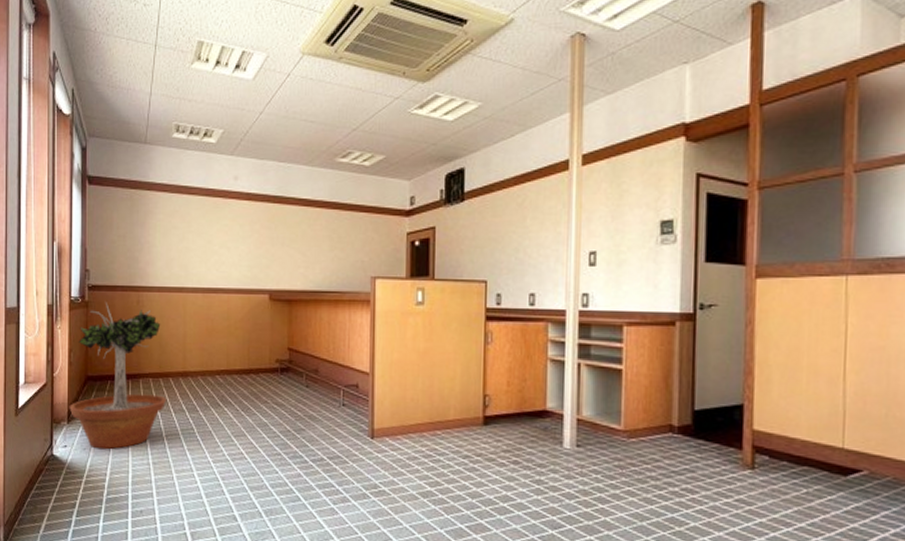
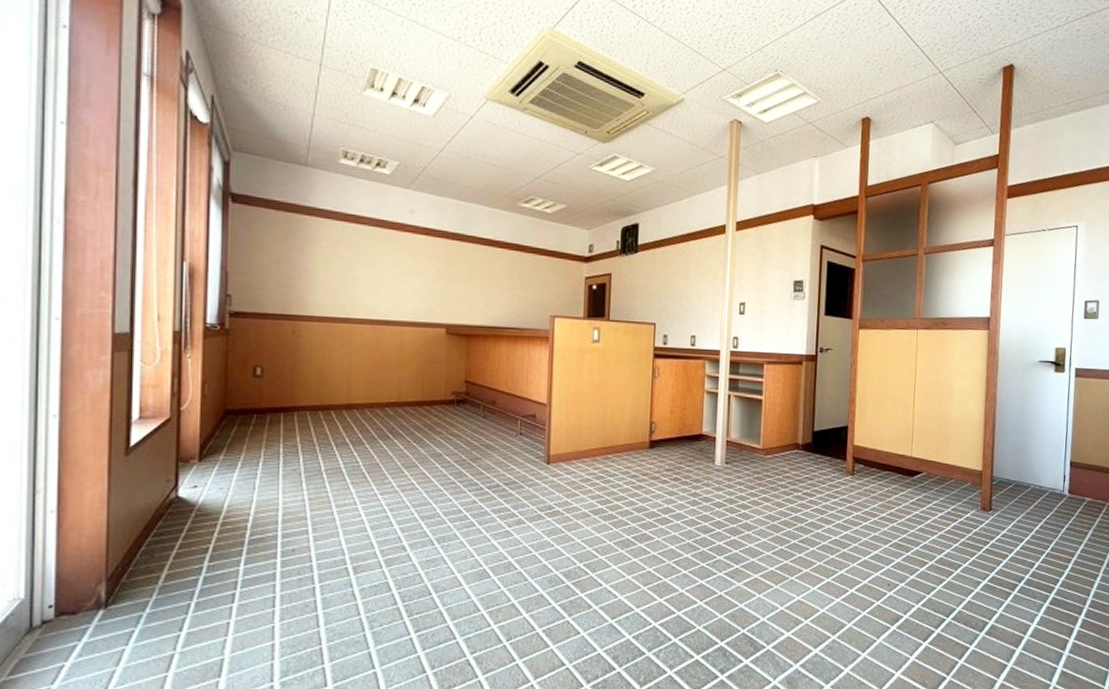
potted tree: present [69,303,166,450] -> none [201,331,326,488]

